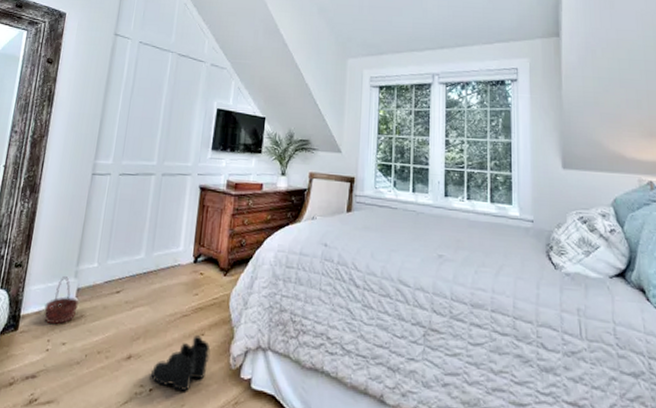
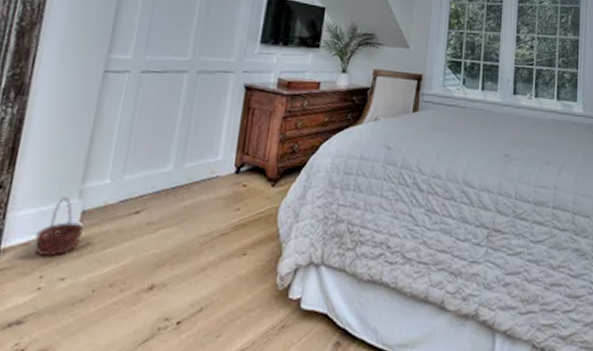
boots: present [150,335,211,392] -> none [178,256,254,321]

